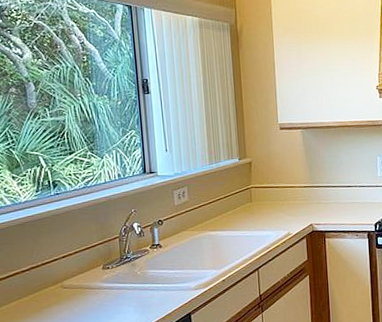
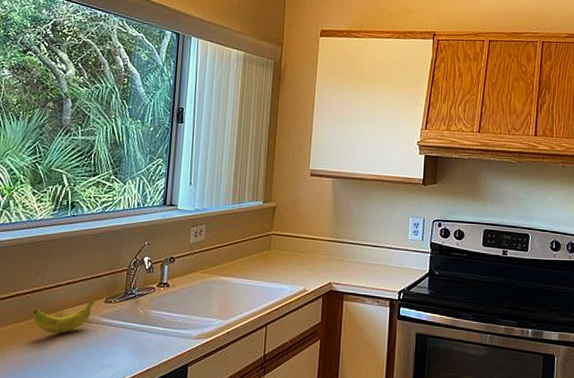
banana: none [35,268,93,304] -> present [32,299,95,334]

